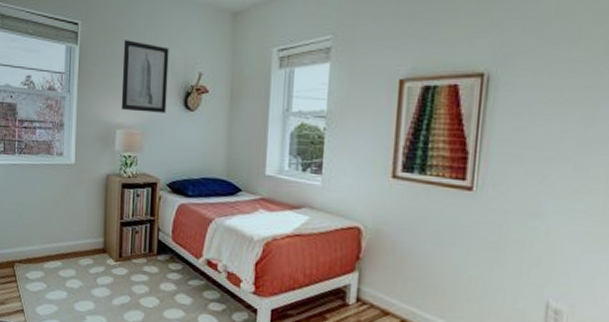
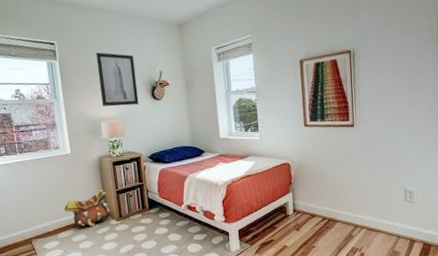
backpack: none [56,216,109,263] -> present [64,190,110,228]

